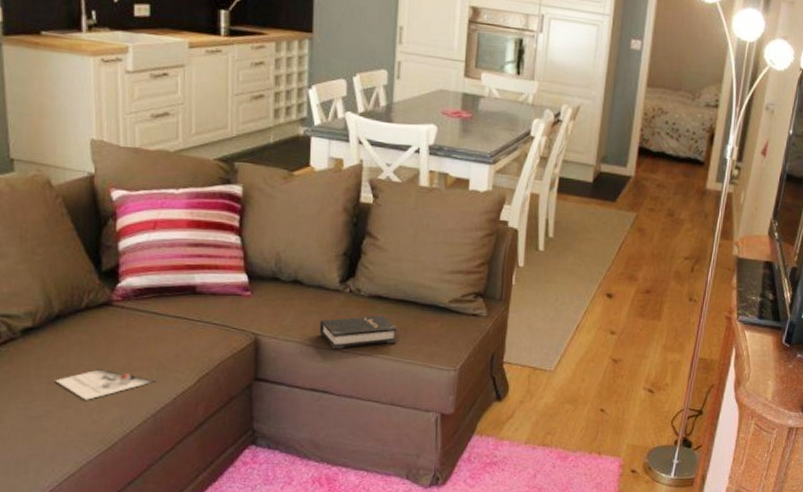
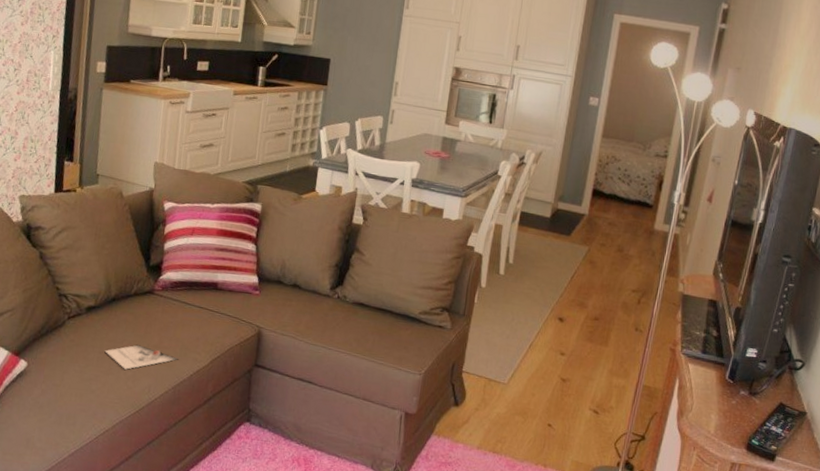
hardback book: present [319,315,399,350] -> none [310,319,375,346]

